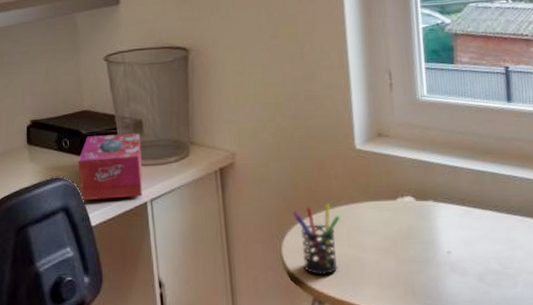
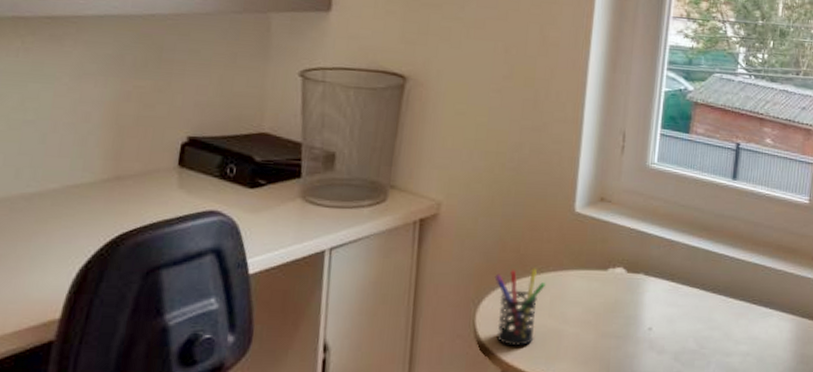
tissue box: present [78,132,143,200] -> none [239,164,330,244]

